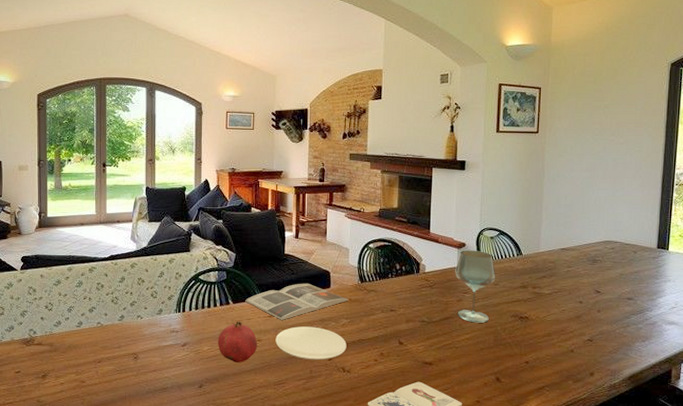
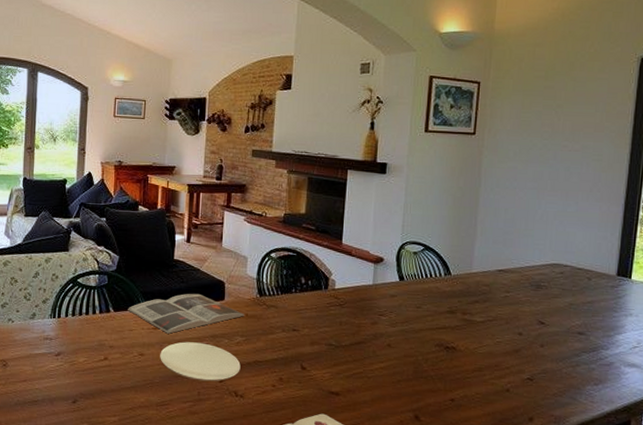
fruit: present [218,321,258,362] -> none [95,331,140,378]
wine glass: present [455,250,496,323] -> none [370,265,419,351]

